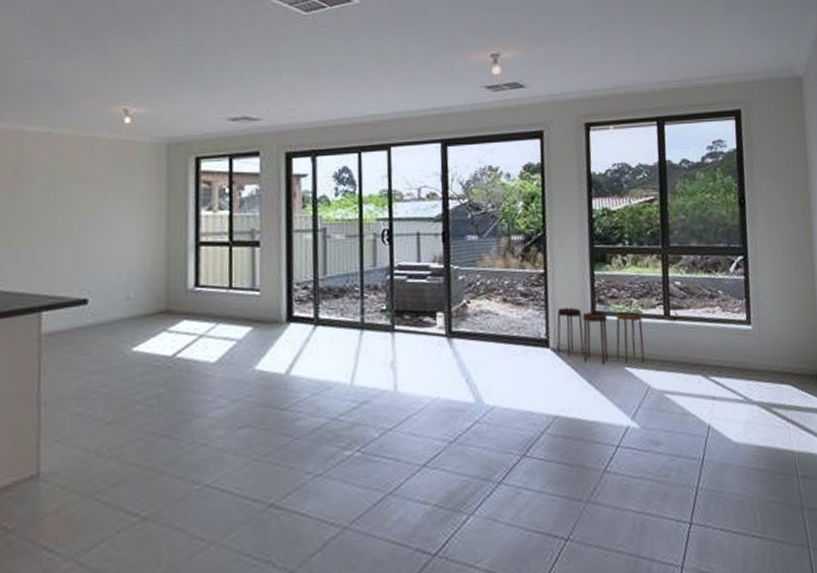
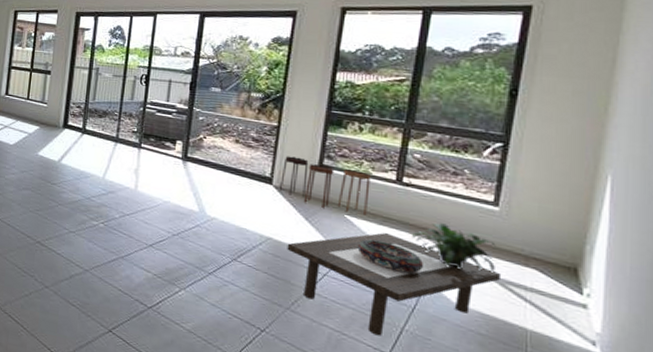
coffee table: none [575,378,766,505] -> present [287,232,502,336]
decorative bowl: none [642,389,703,421] -> present [357,239,423,274]
potted plant: none [686,354,760,404] -> present [410,223,496,273]

